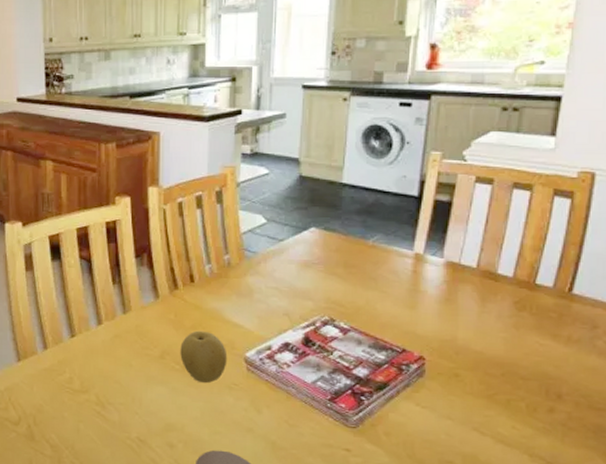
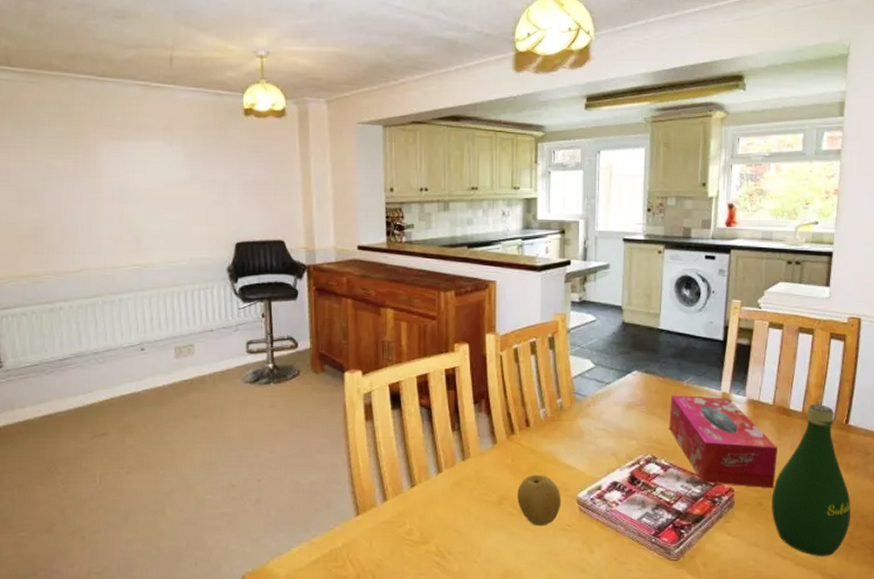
tissue box: none [350,254,480,360] -> present [669,395,777,489]
bottle: none [470,269,571,436] -> present [772,404,851,556]

